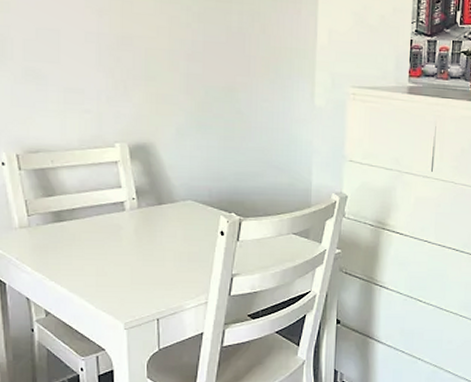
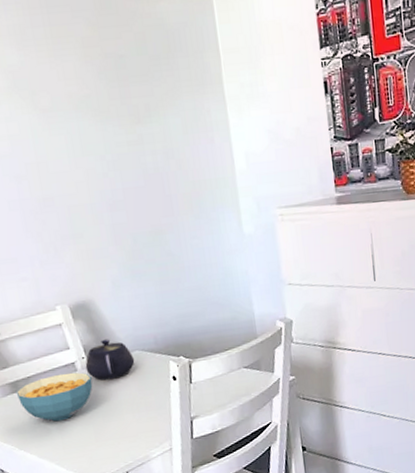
cereal bowl: none [57,211,138,258] -> present [16,372,93,422]
teapot: none [134,184,186,225] -> present [85,339,135,381]

